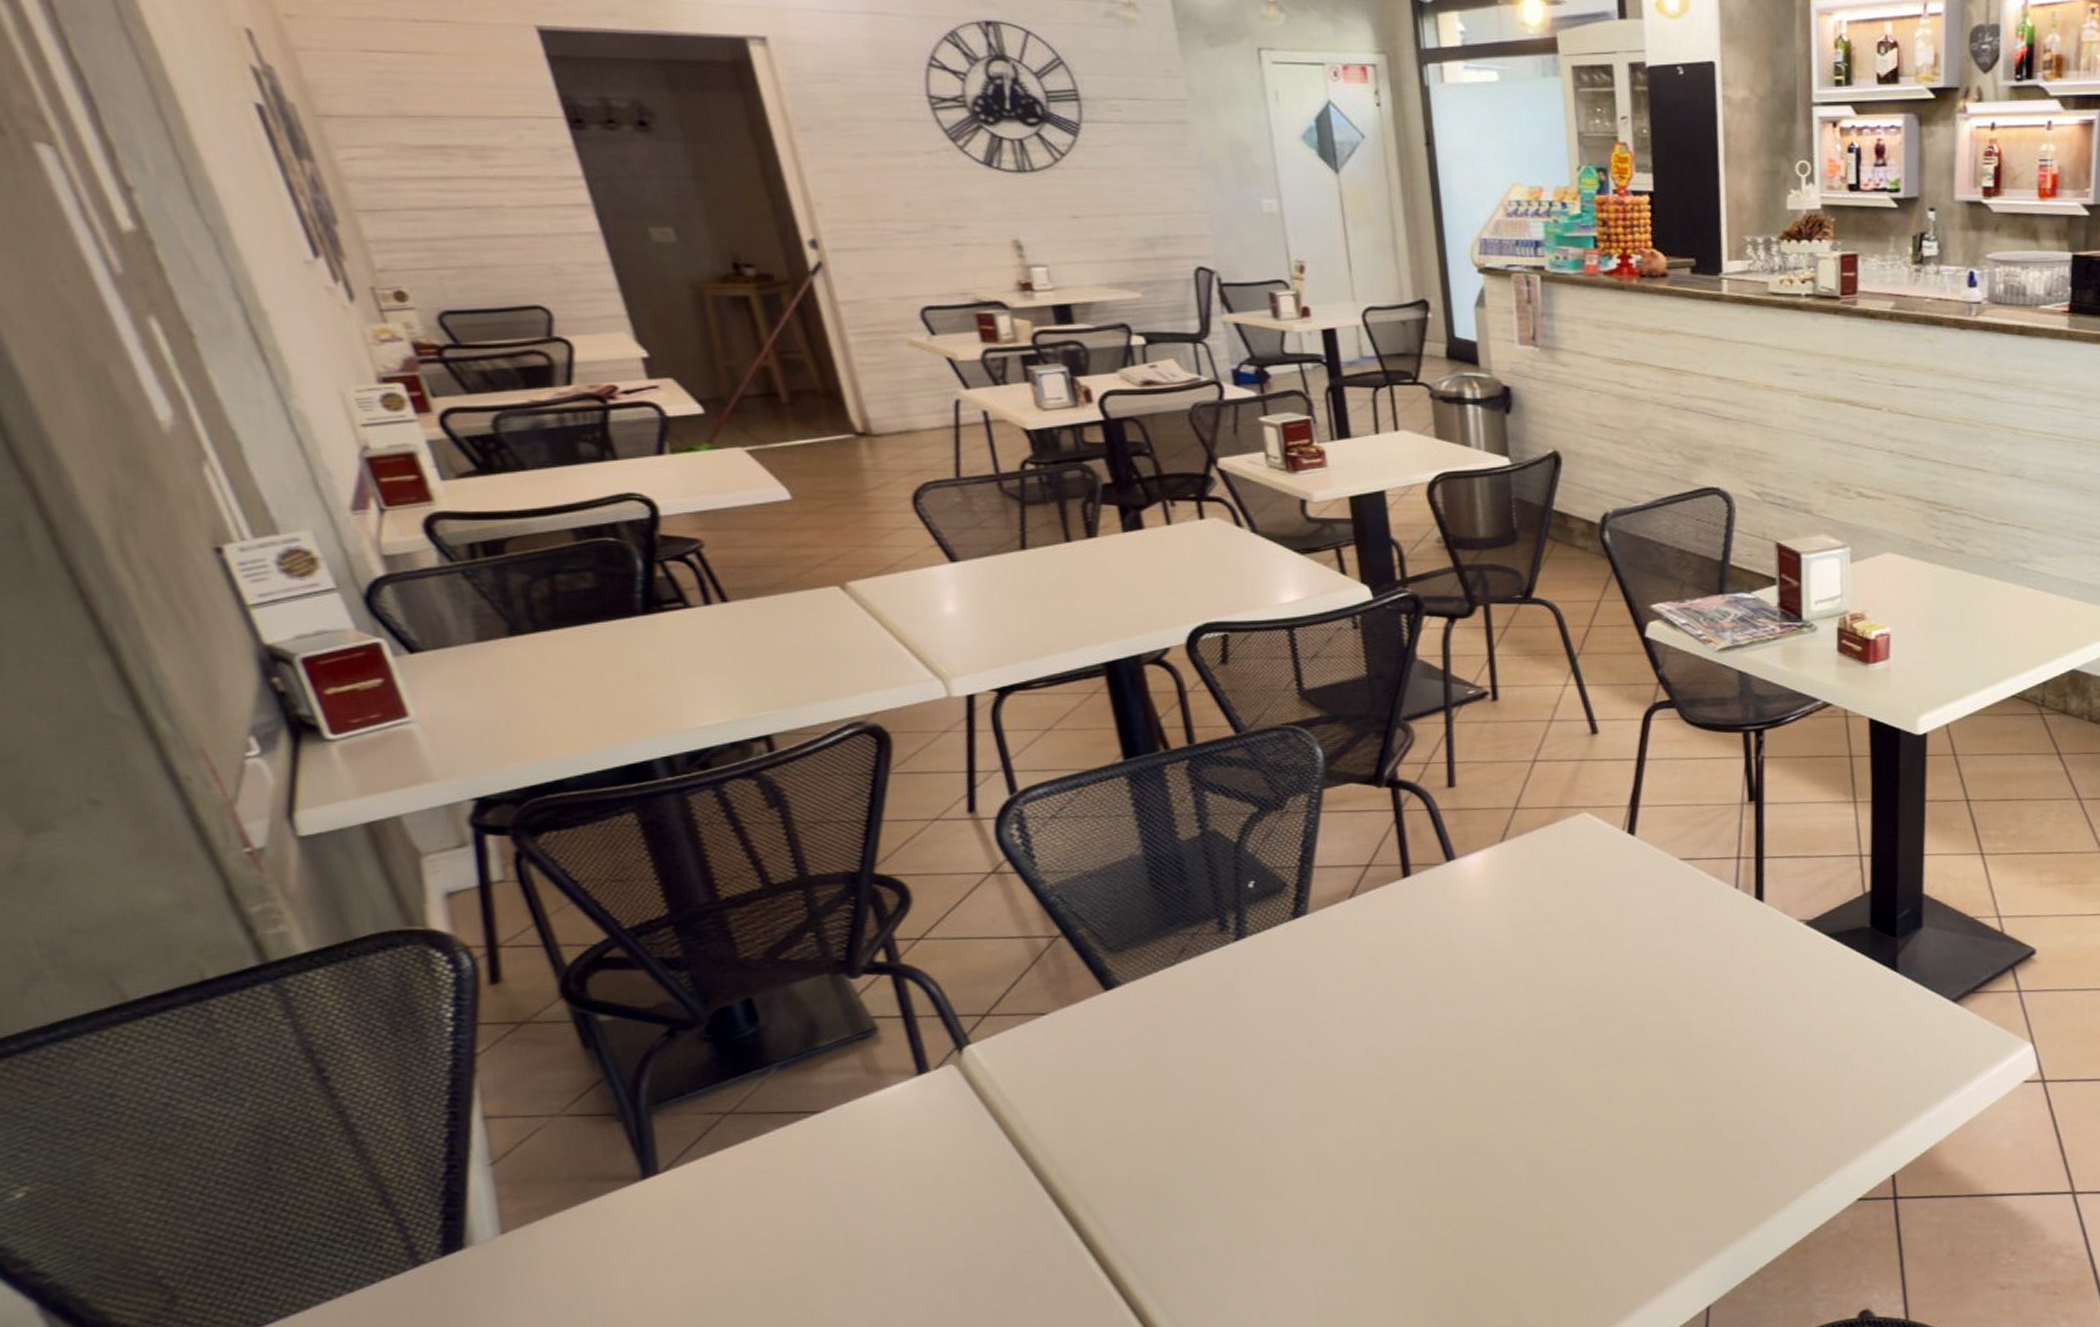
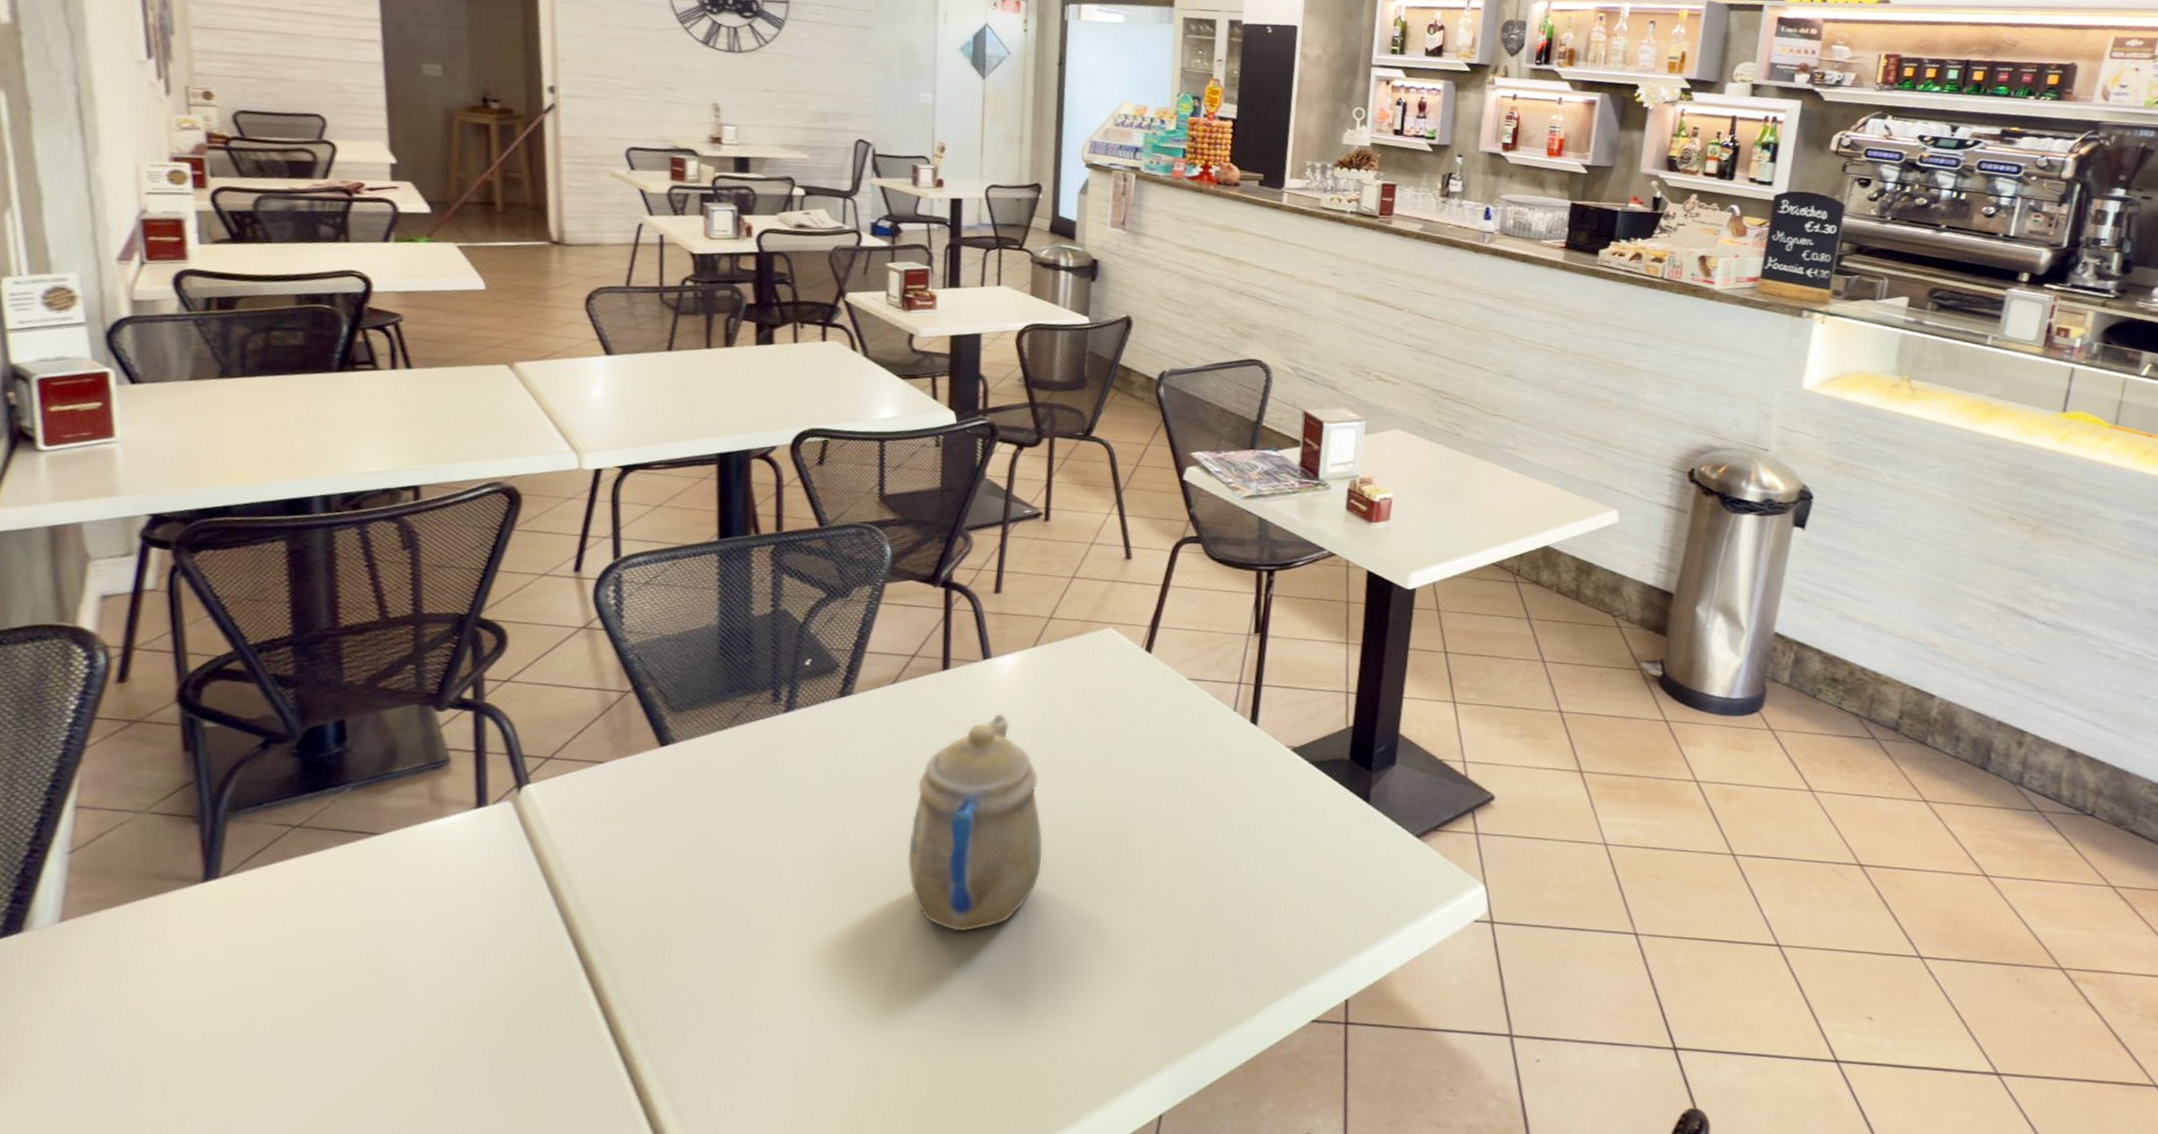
teapot: none [1396,917,1546,1149] -> present [907,713,1043,932]

